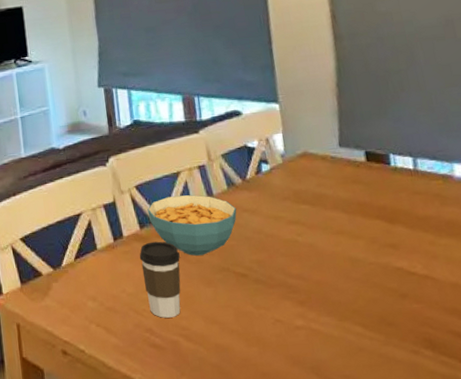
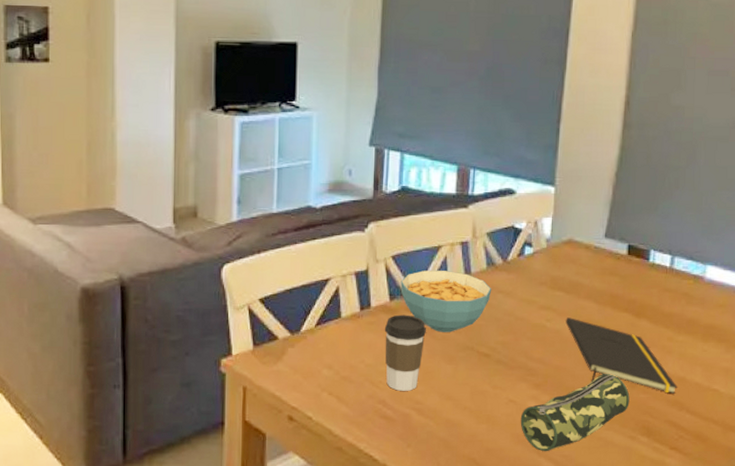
pencil case: none [290,285,404,373] -> present [520,374,630,452]
notepad: none [317,230,453,302] -> present [566,317,677,395]

